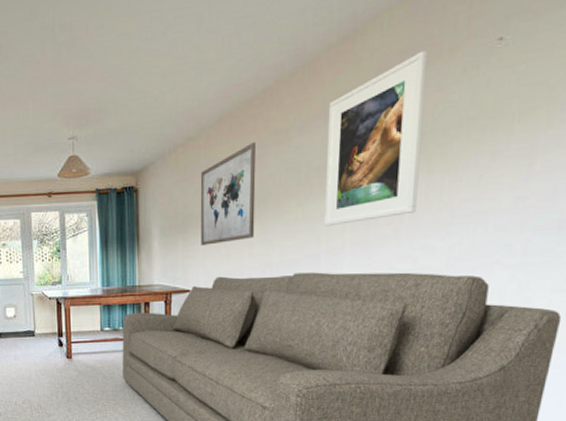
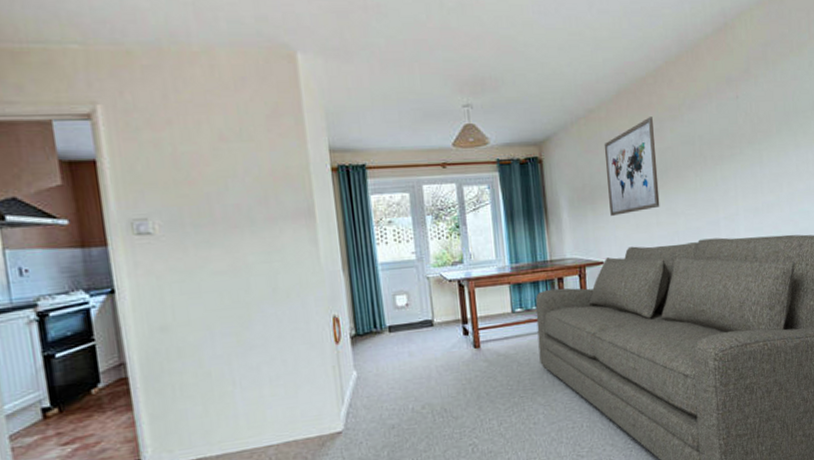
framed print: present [324,51,427,227] -> none [711,46,791,195]

